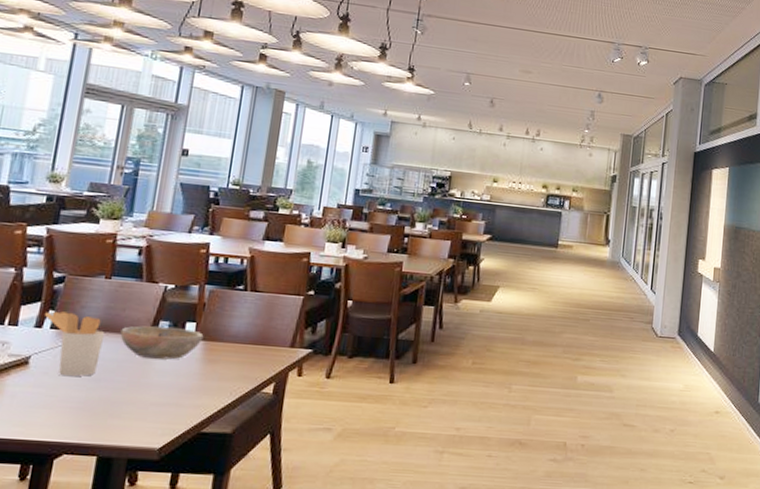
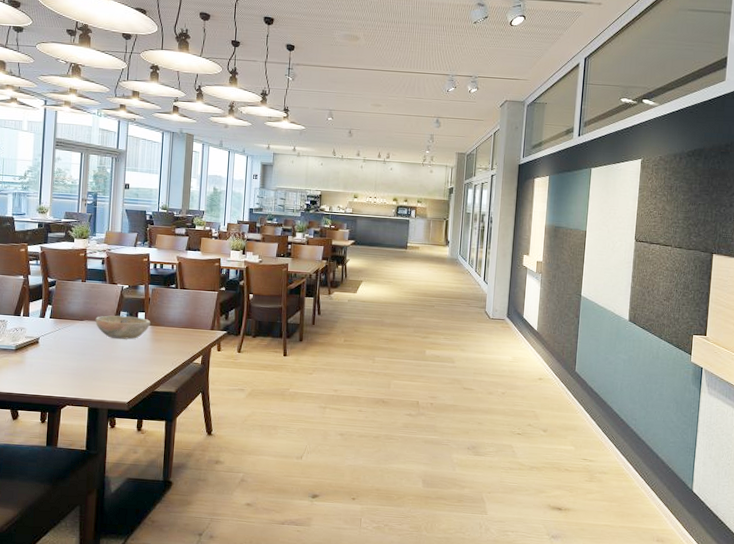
utensil holder: present [44,311,105,376] -> none [45,306,86,352]

